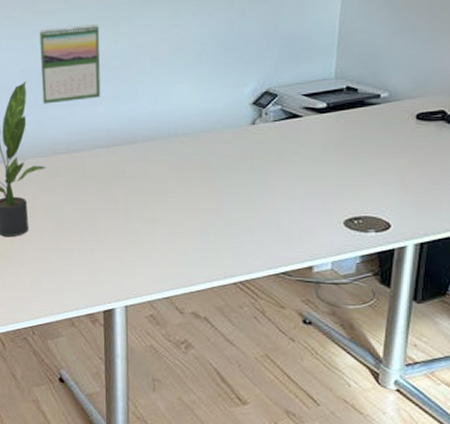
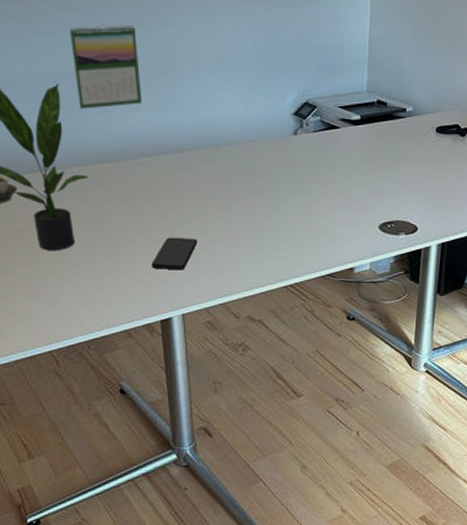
smartphone: none [99,227,146,261] -> present [152,237,198,270]

